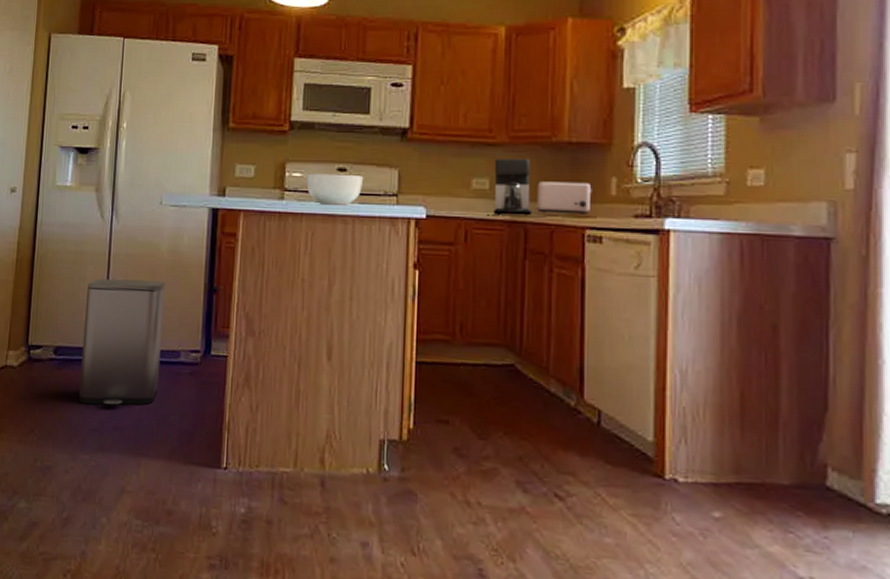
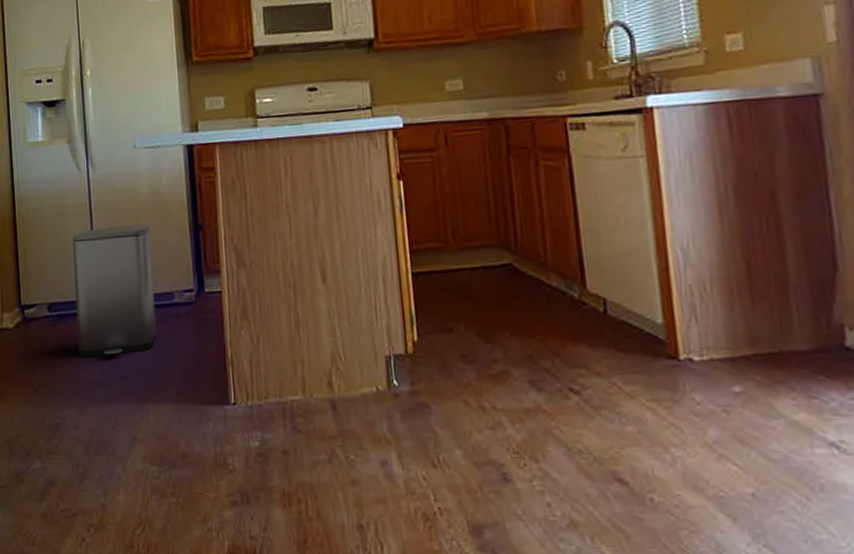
bowl: present [306,173,364,207] -> none [277,92,336,127]
coffee maker: present [493,159,532,216] -> none [465,54,510,116]
toaster: present [537,181,594,214] -> none [512,70,570,107]

